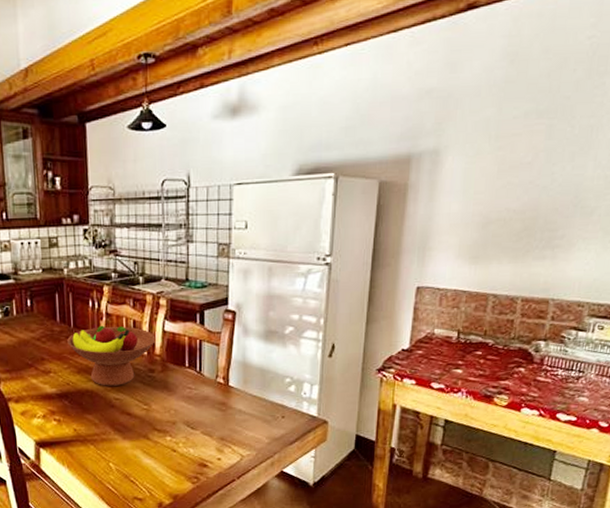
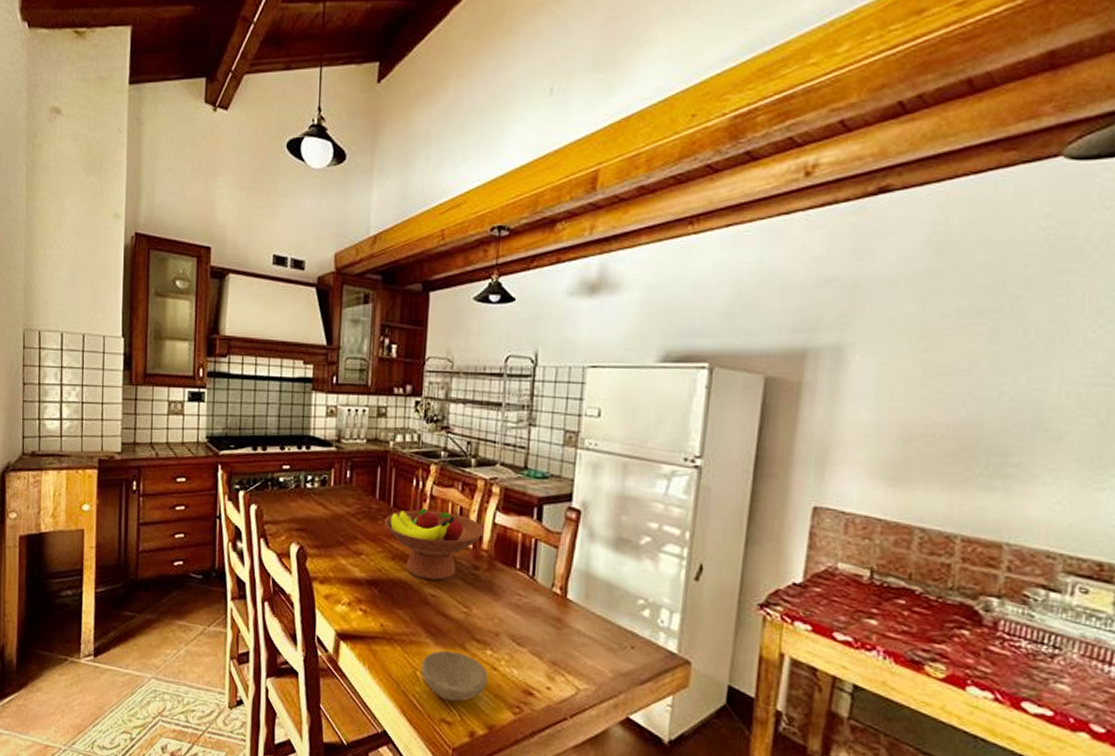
bowl: none [112,442,170,482] -> present [421,650,489,702]

